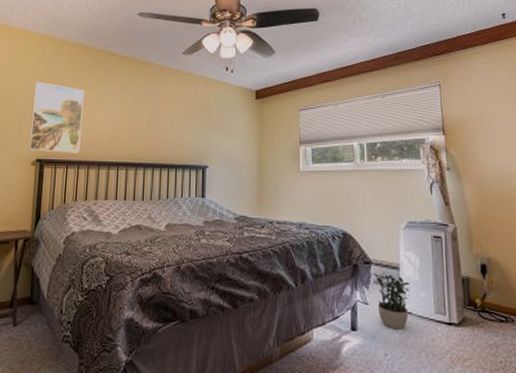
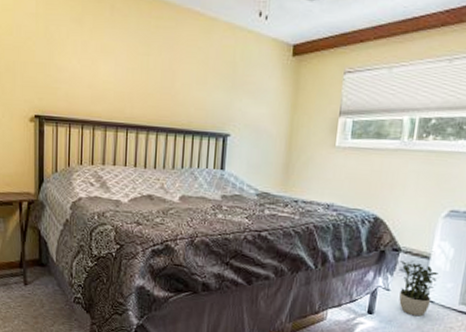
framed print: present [29,81,85,153] -> none [25,19,87,111]

